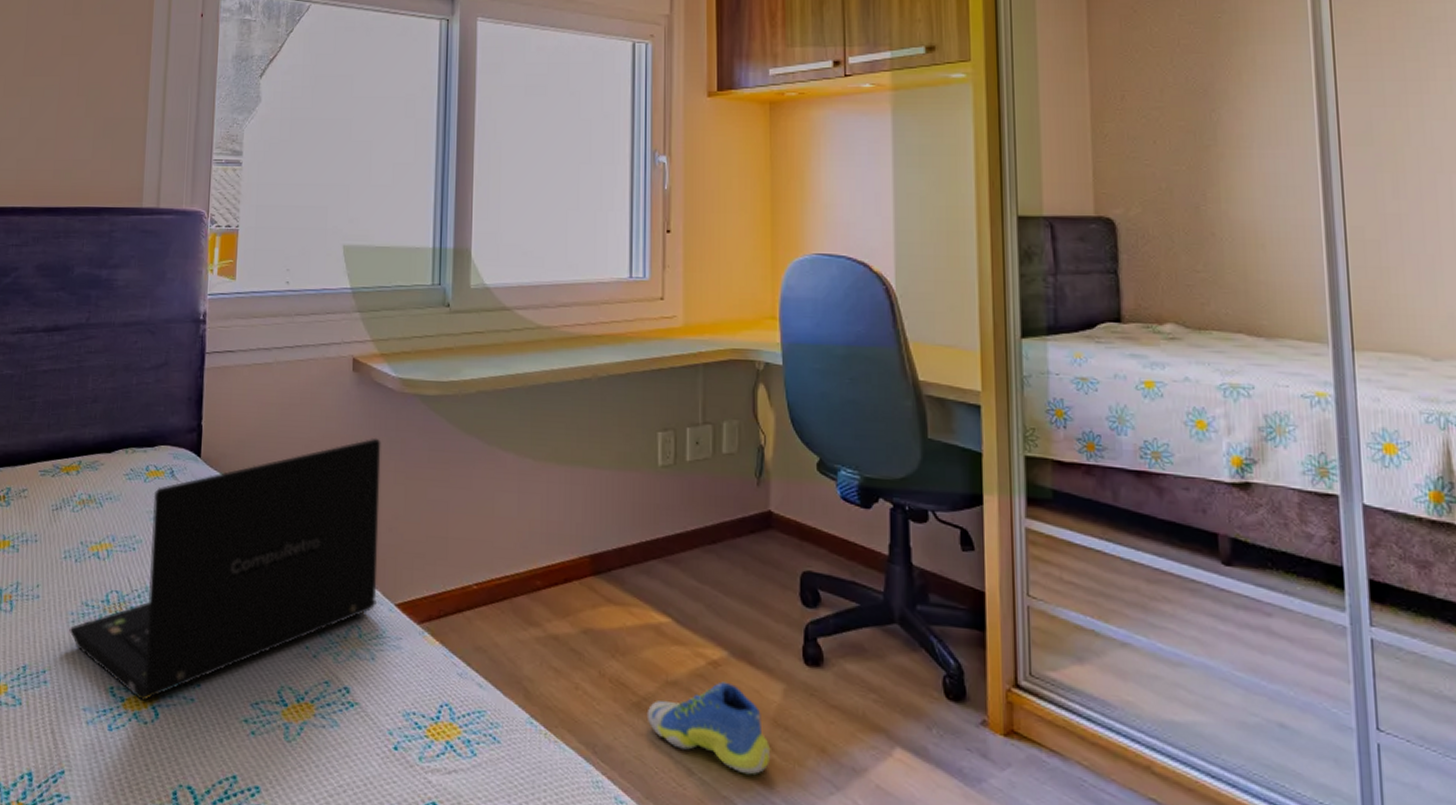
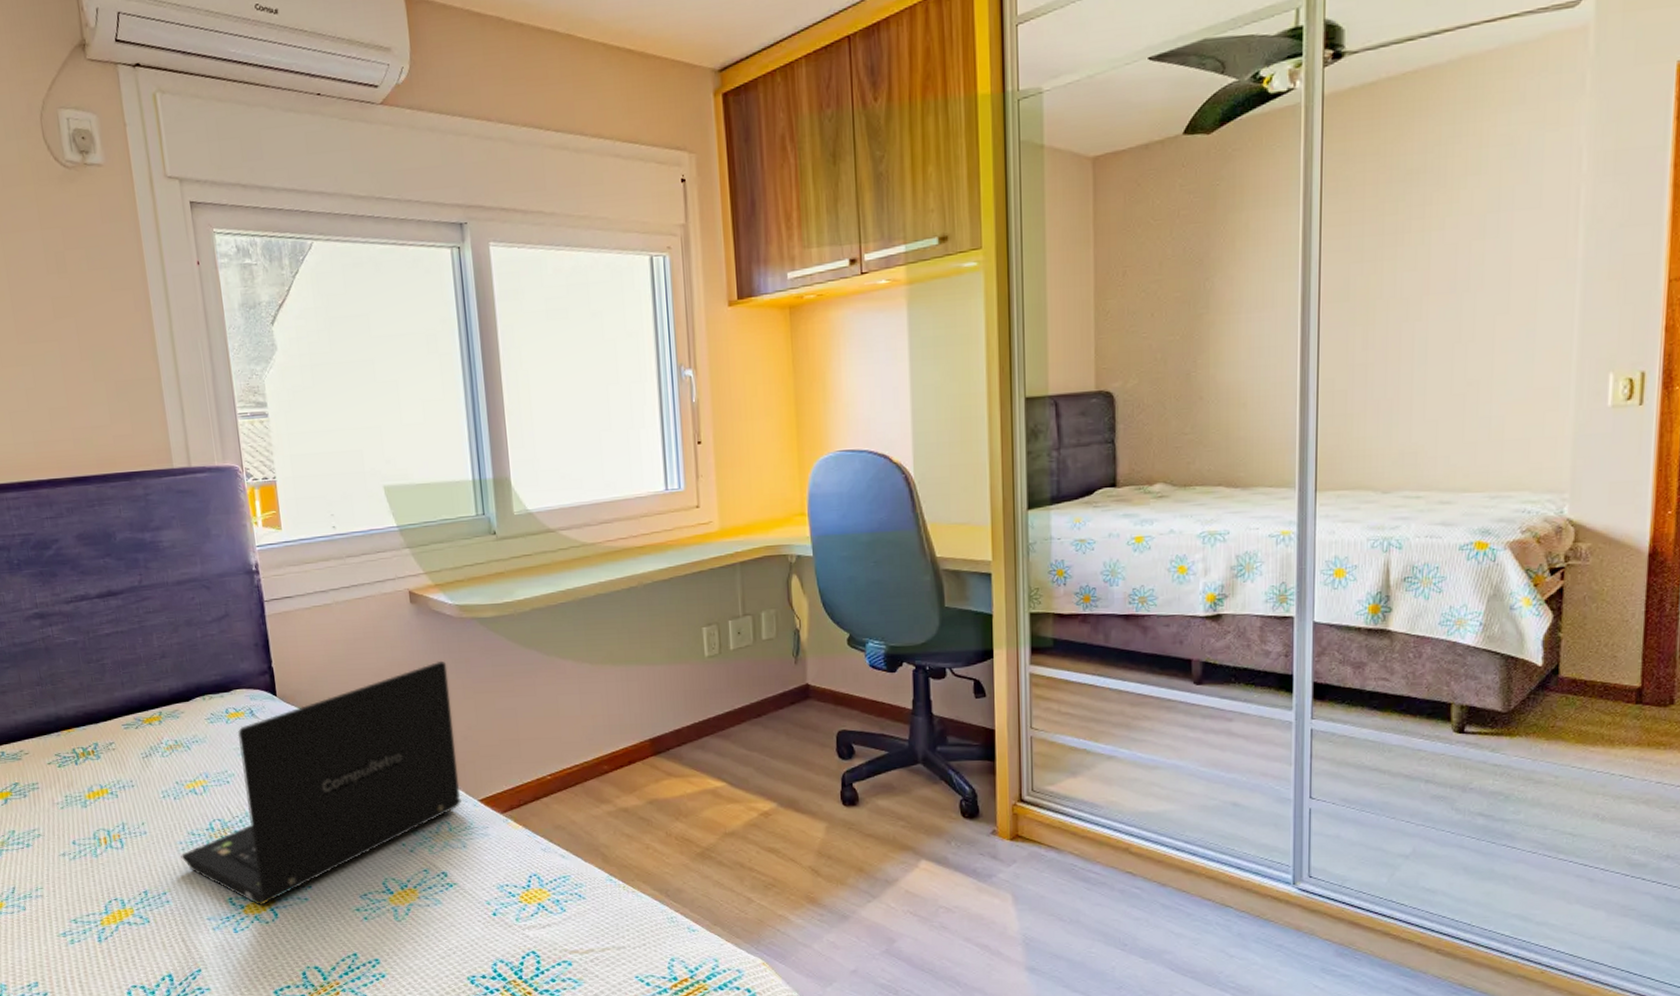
sneaker: present [646,681,771,776] -> none [710,827,817,896]

